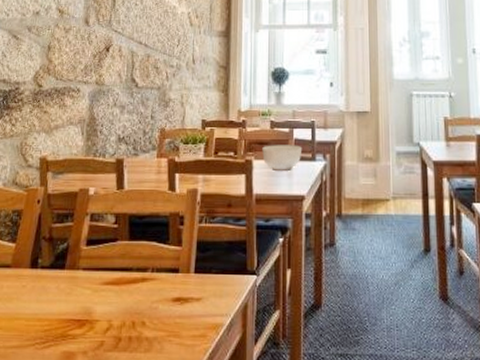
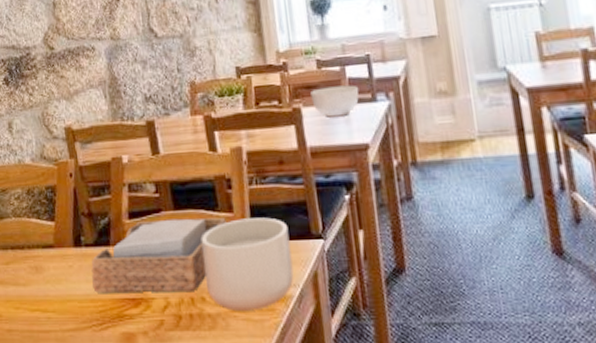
napkin holder: none [42,248,175,317] -> present [91,217,226,293]
cup: none [147,252,228,336] -> present [201,217,294,311]

